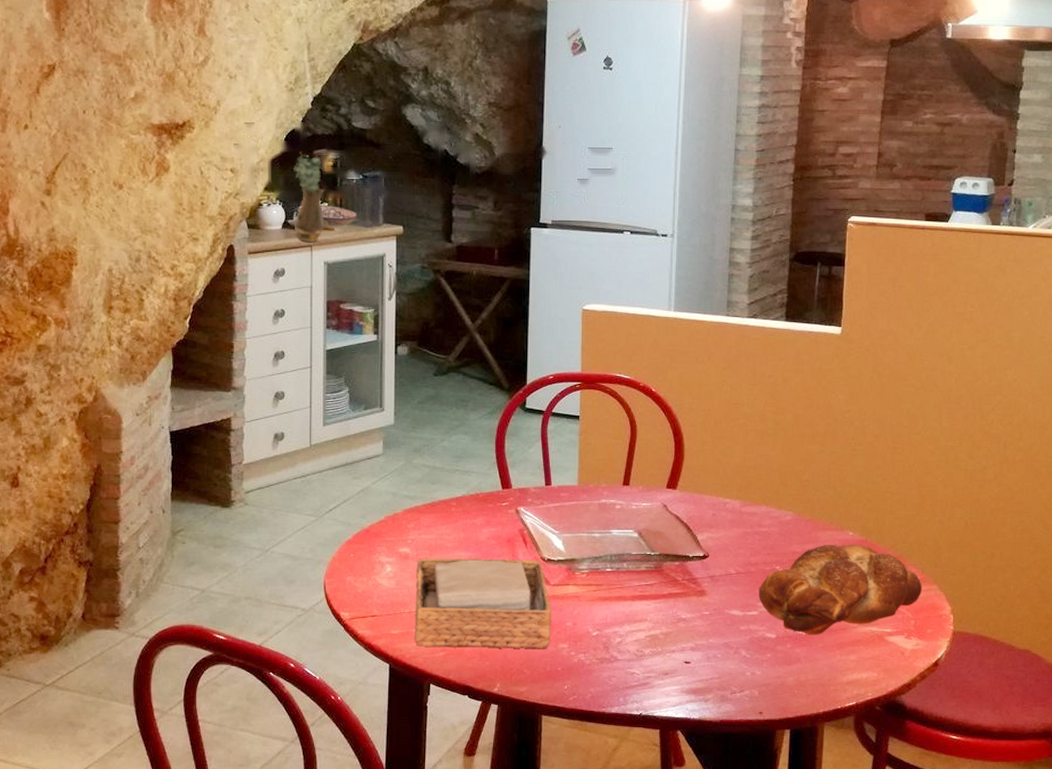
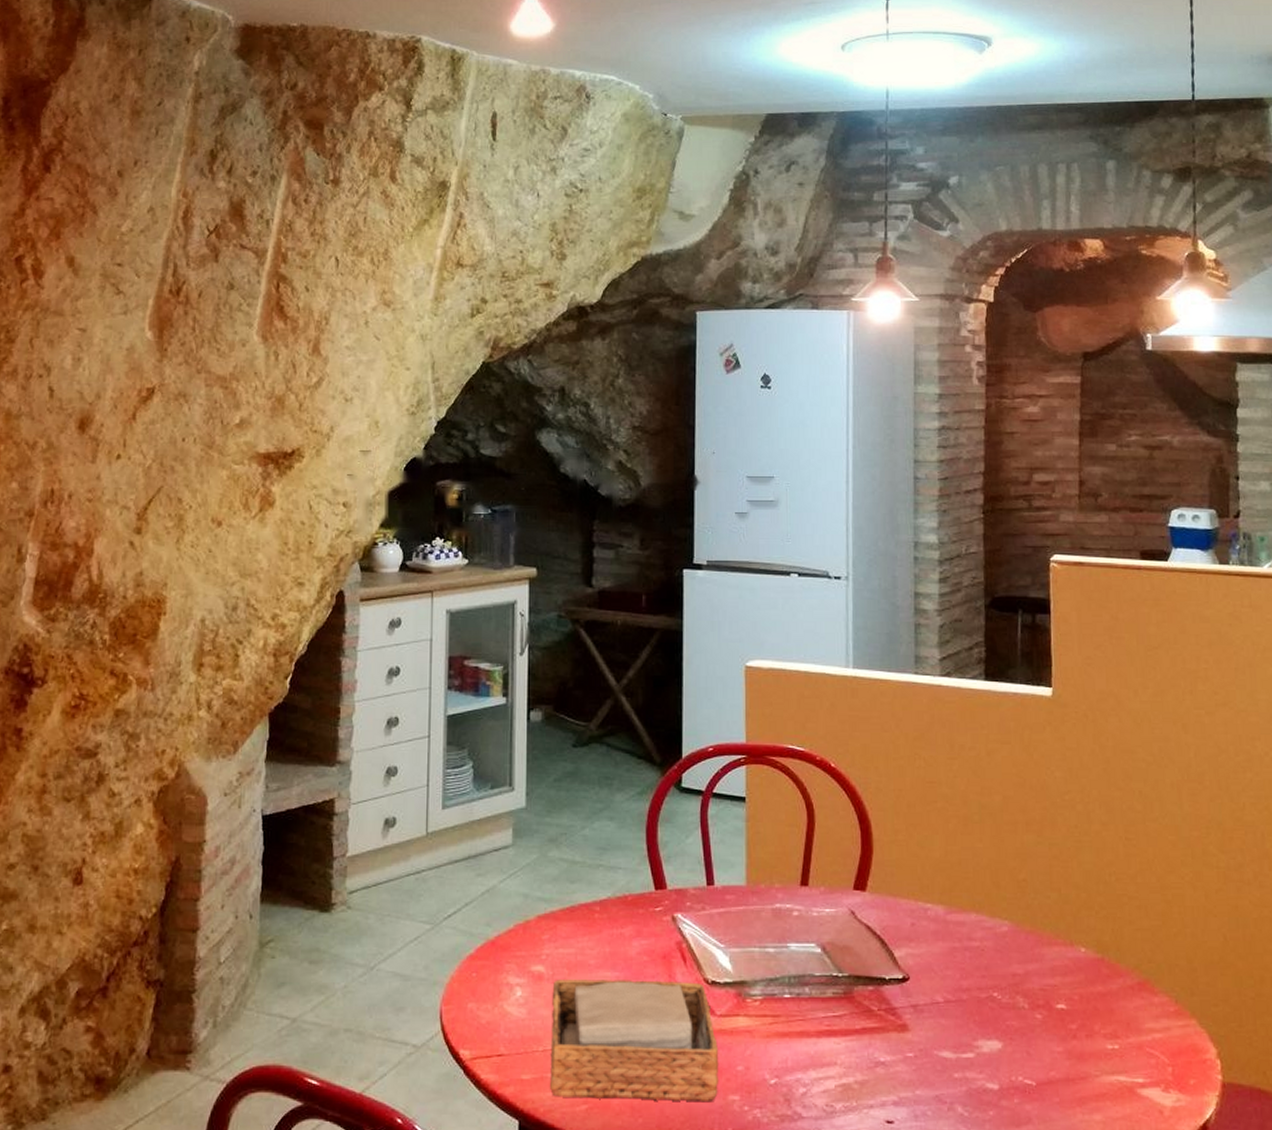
vase: present [294,151,324,243] -> none [414,483,448,588]
bowl: present [321,204,358,231] -> none [443,543,486,574]
bread loaf: present [759,544,923,635] -> none [974,963,1179,1086]

